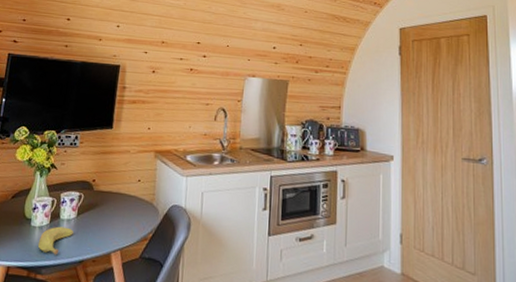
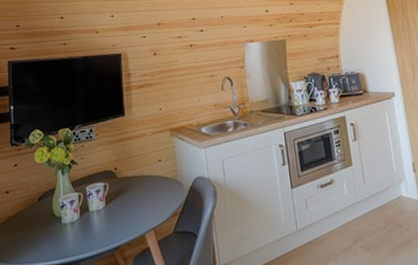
banana: present [37,226,74,255] -> none [72,218,105,247]

